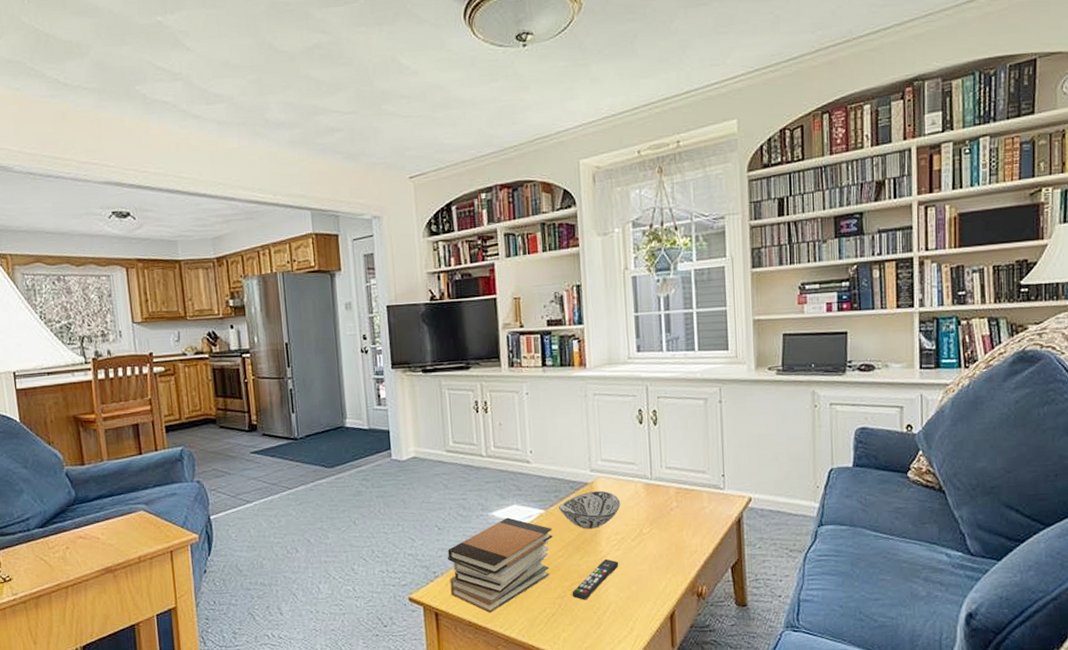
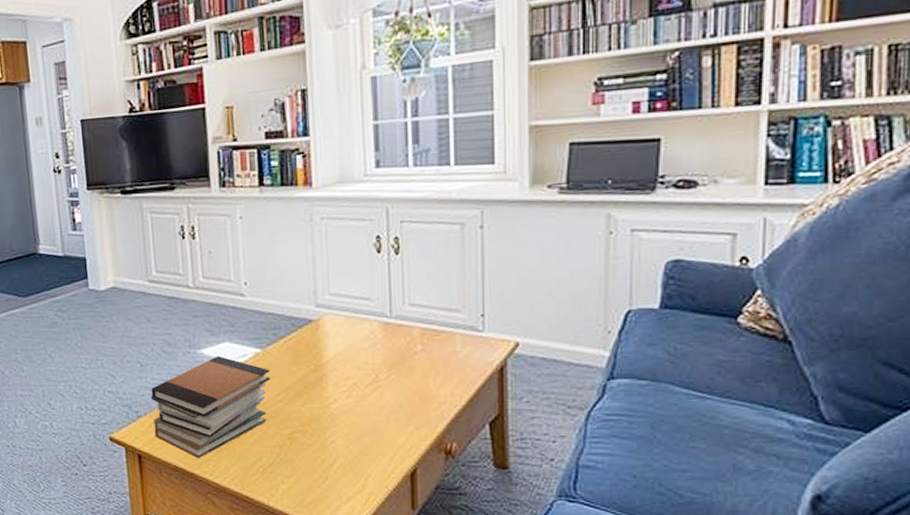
decorative bowl: present [559,490,621,529] -> none [278,329,352,372]
remote control: present [572,558,619,600] -> none [292,406,349,451]

